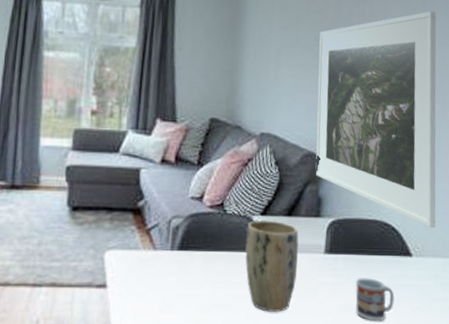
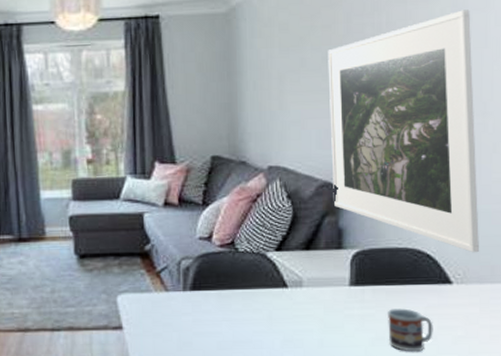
plant pot: present [245,220,299,312] -> none [261,255,320,346]

